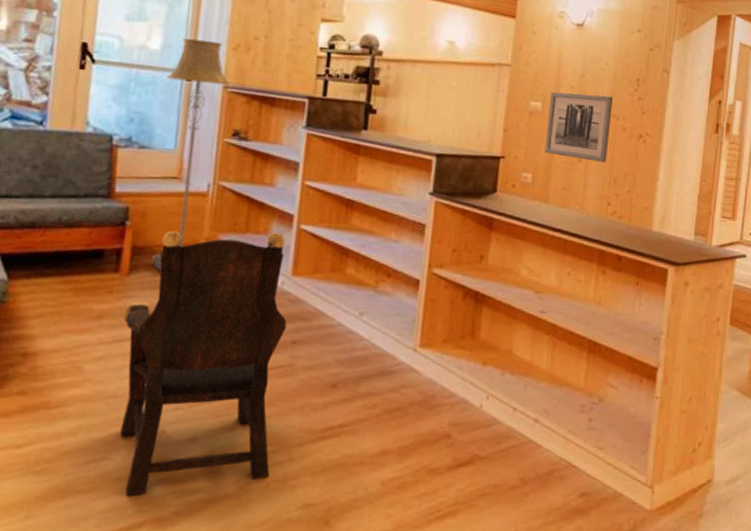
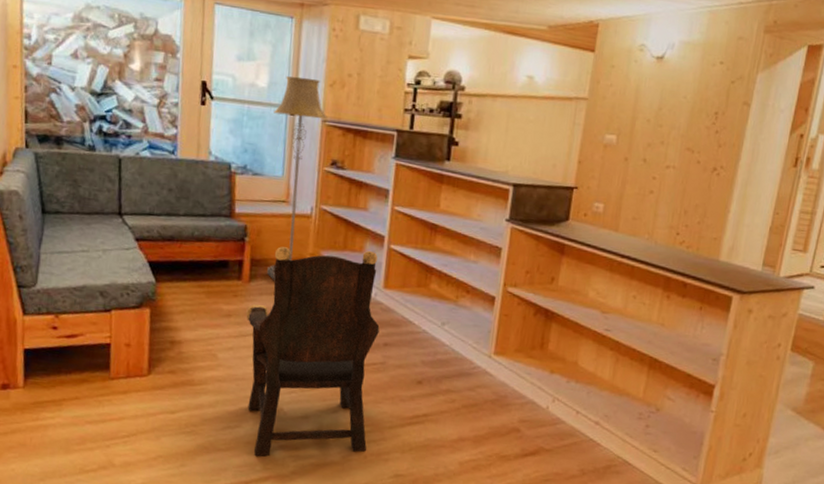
wall art: present [544,91,614,162] -> none [617,125,690,194]

